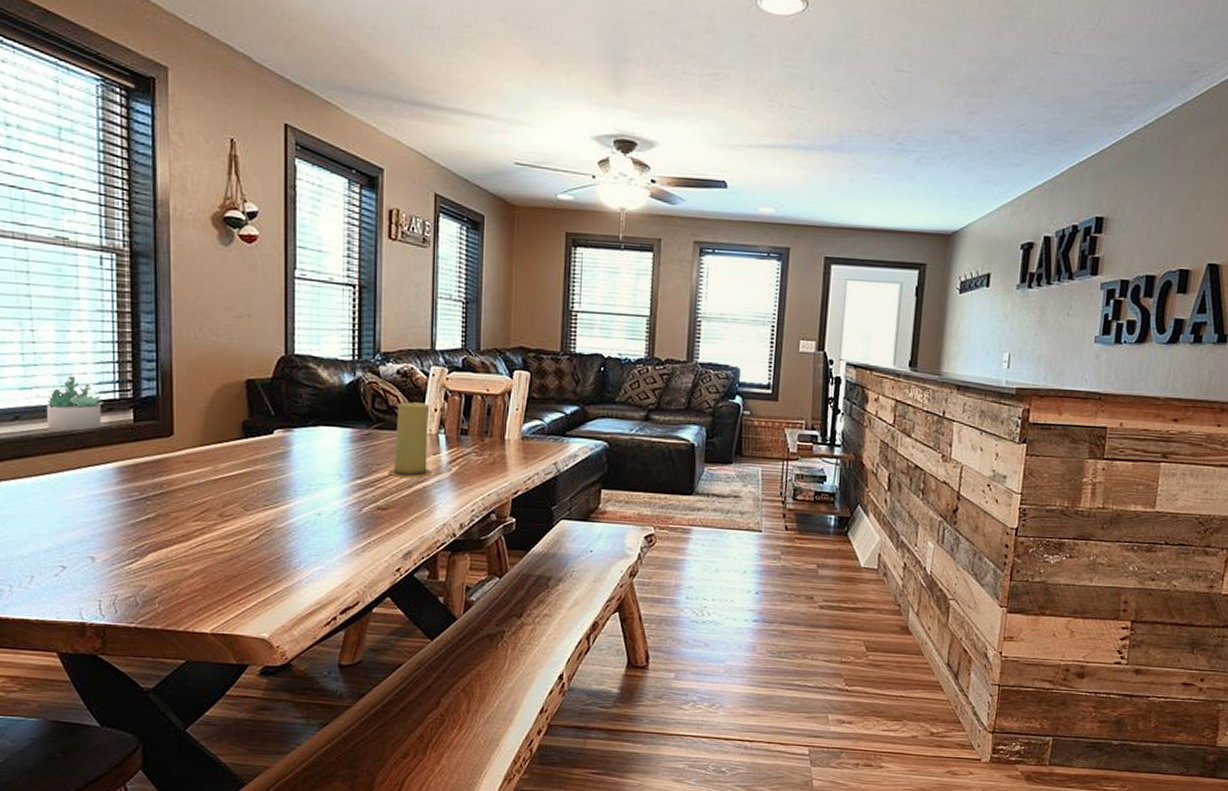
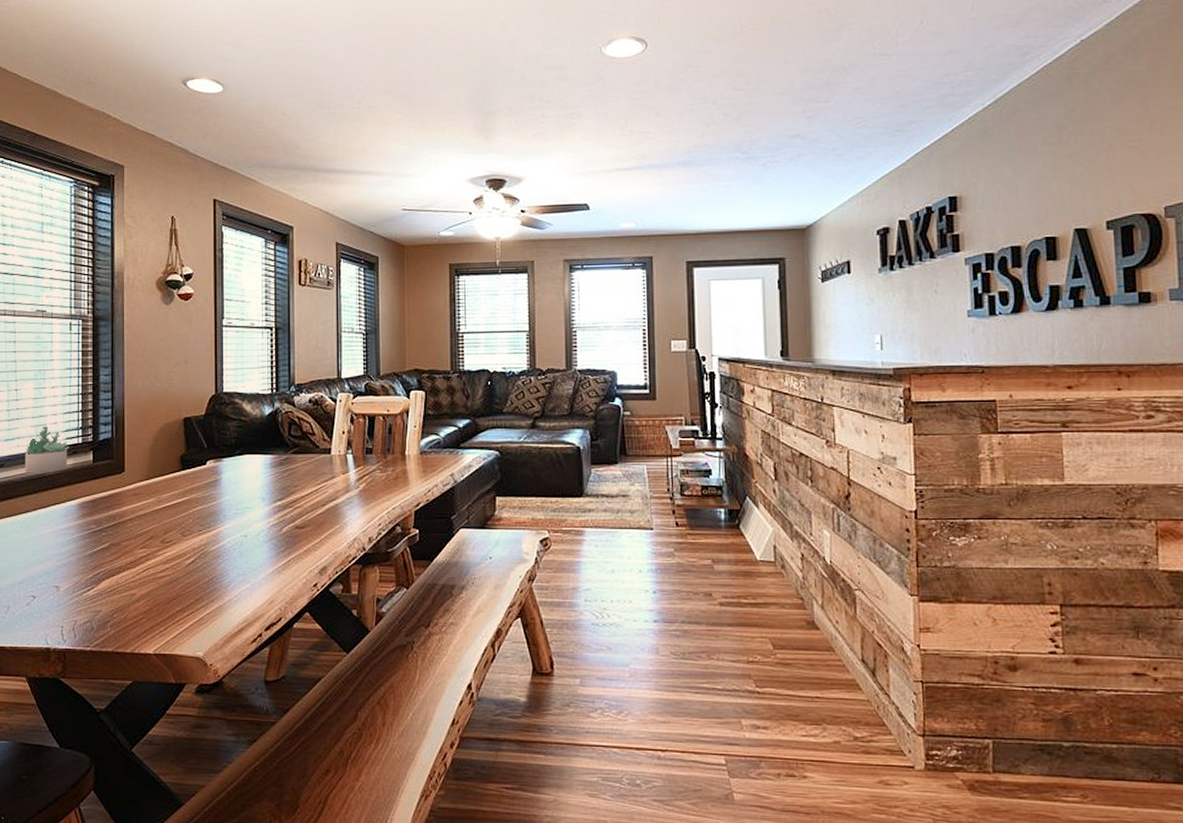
candle: present [387,402,432,478] -> none [303,427,342,496]

